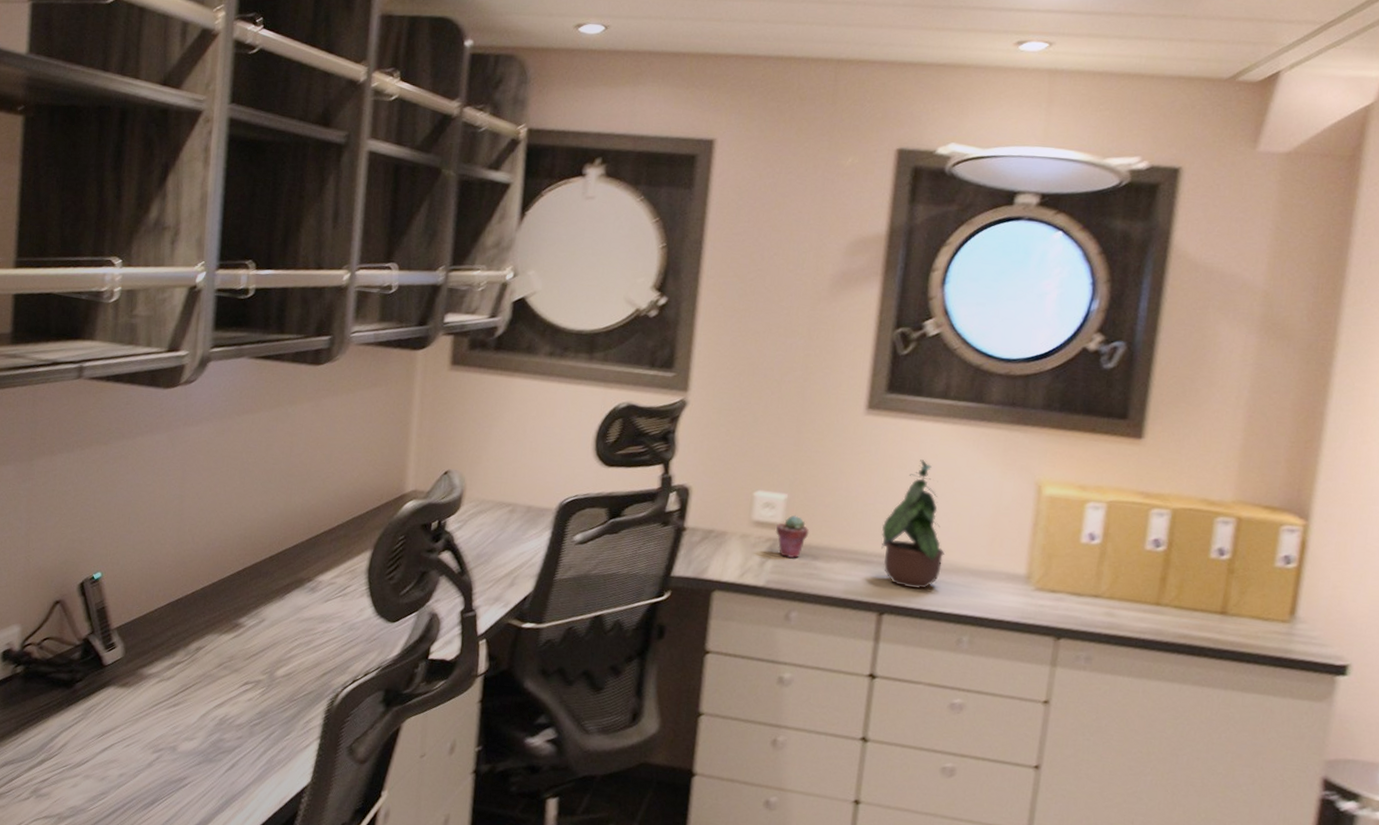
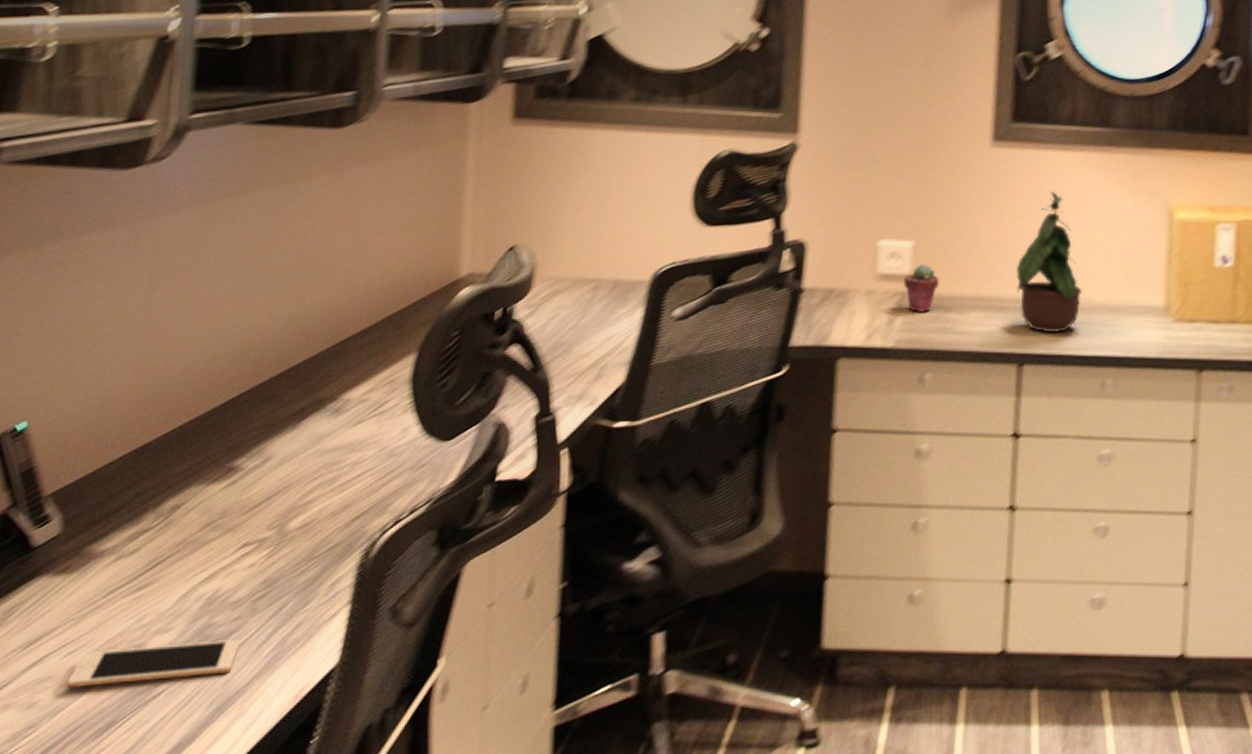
cell phone: none [127,746,242,777] -> present [67,640,240,688]

